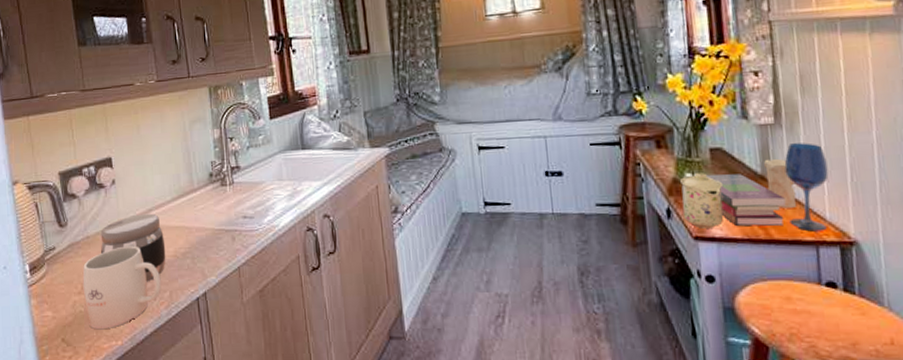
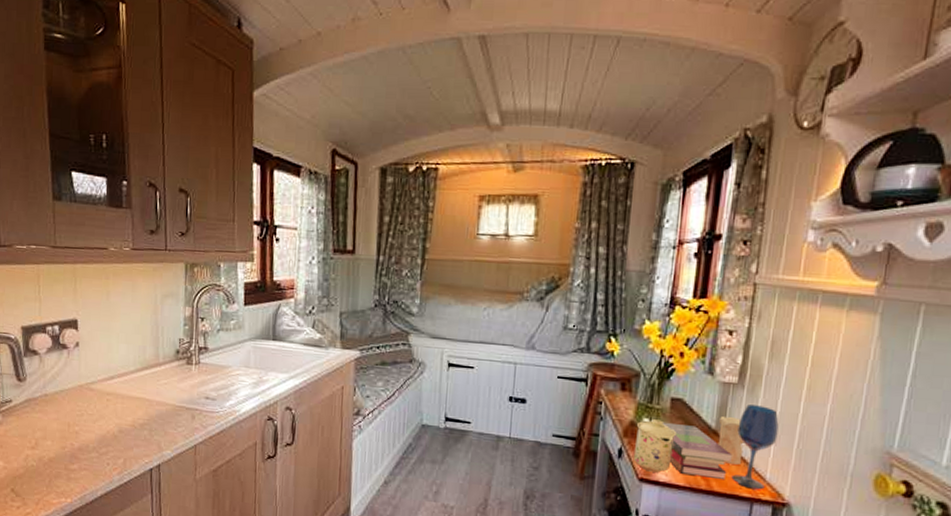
mug: present [82,246,162,330] -> none [36,409,117,486]
jar: present [100,213,166,282] -> none [57,380,124,447]

